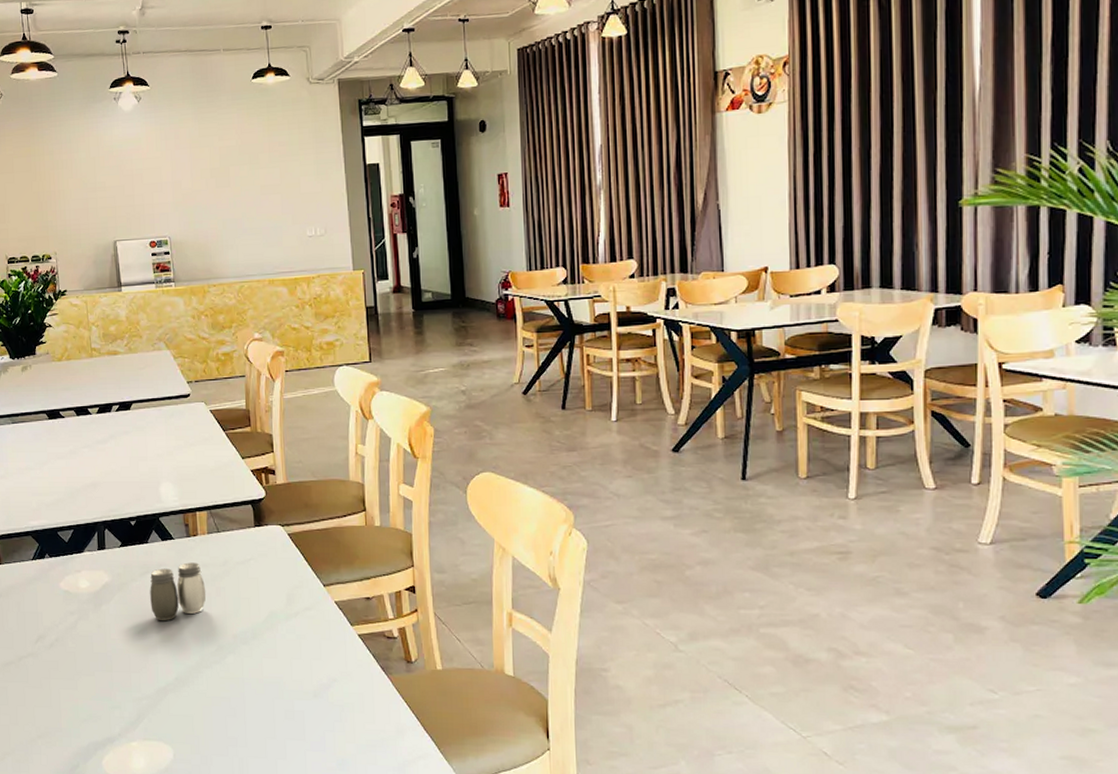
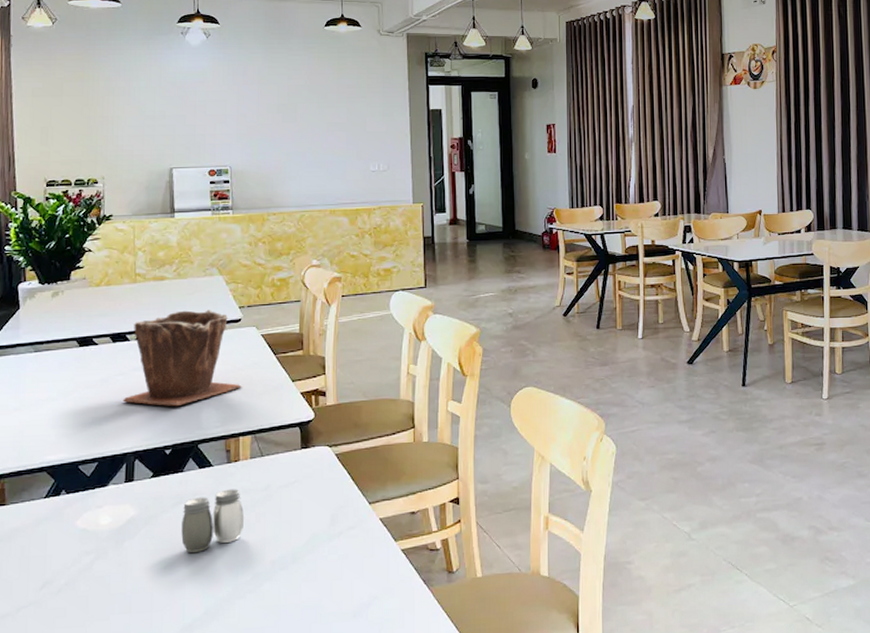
plant pot: none [90,384,195,479] -> present [123,310,242,406]

